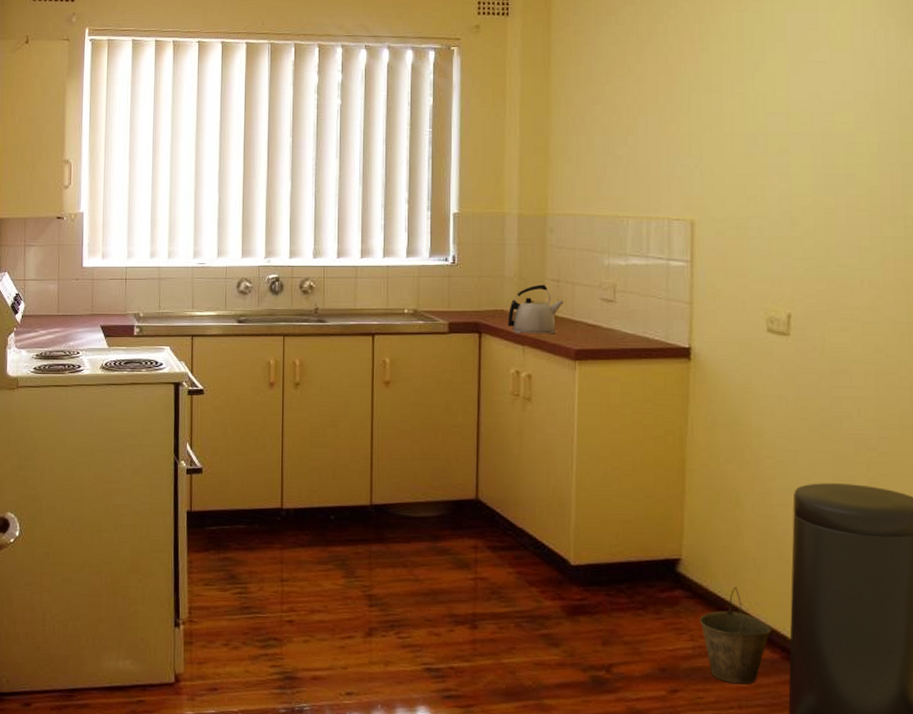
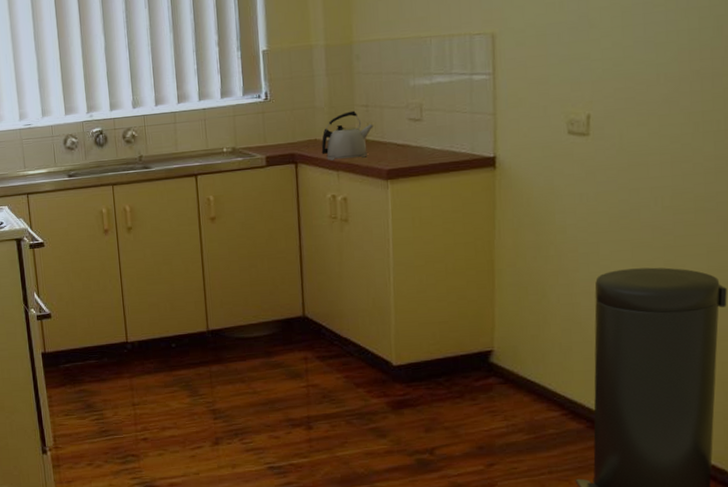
bucket: present [700,587,772,685] -> none [512,370,578,454]

